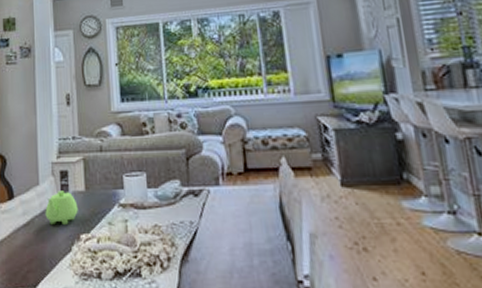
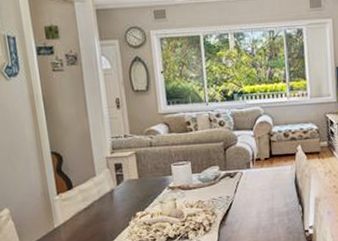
teapot: present [45,191,78,224] -> none [103,180,133,207]

